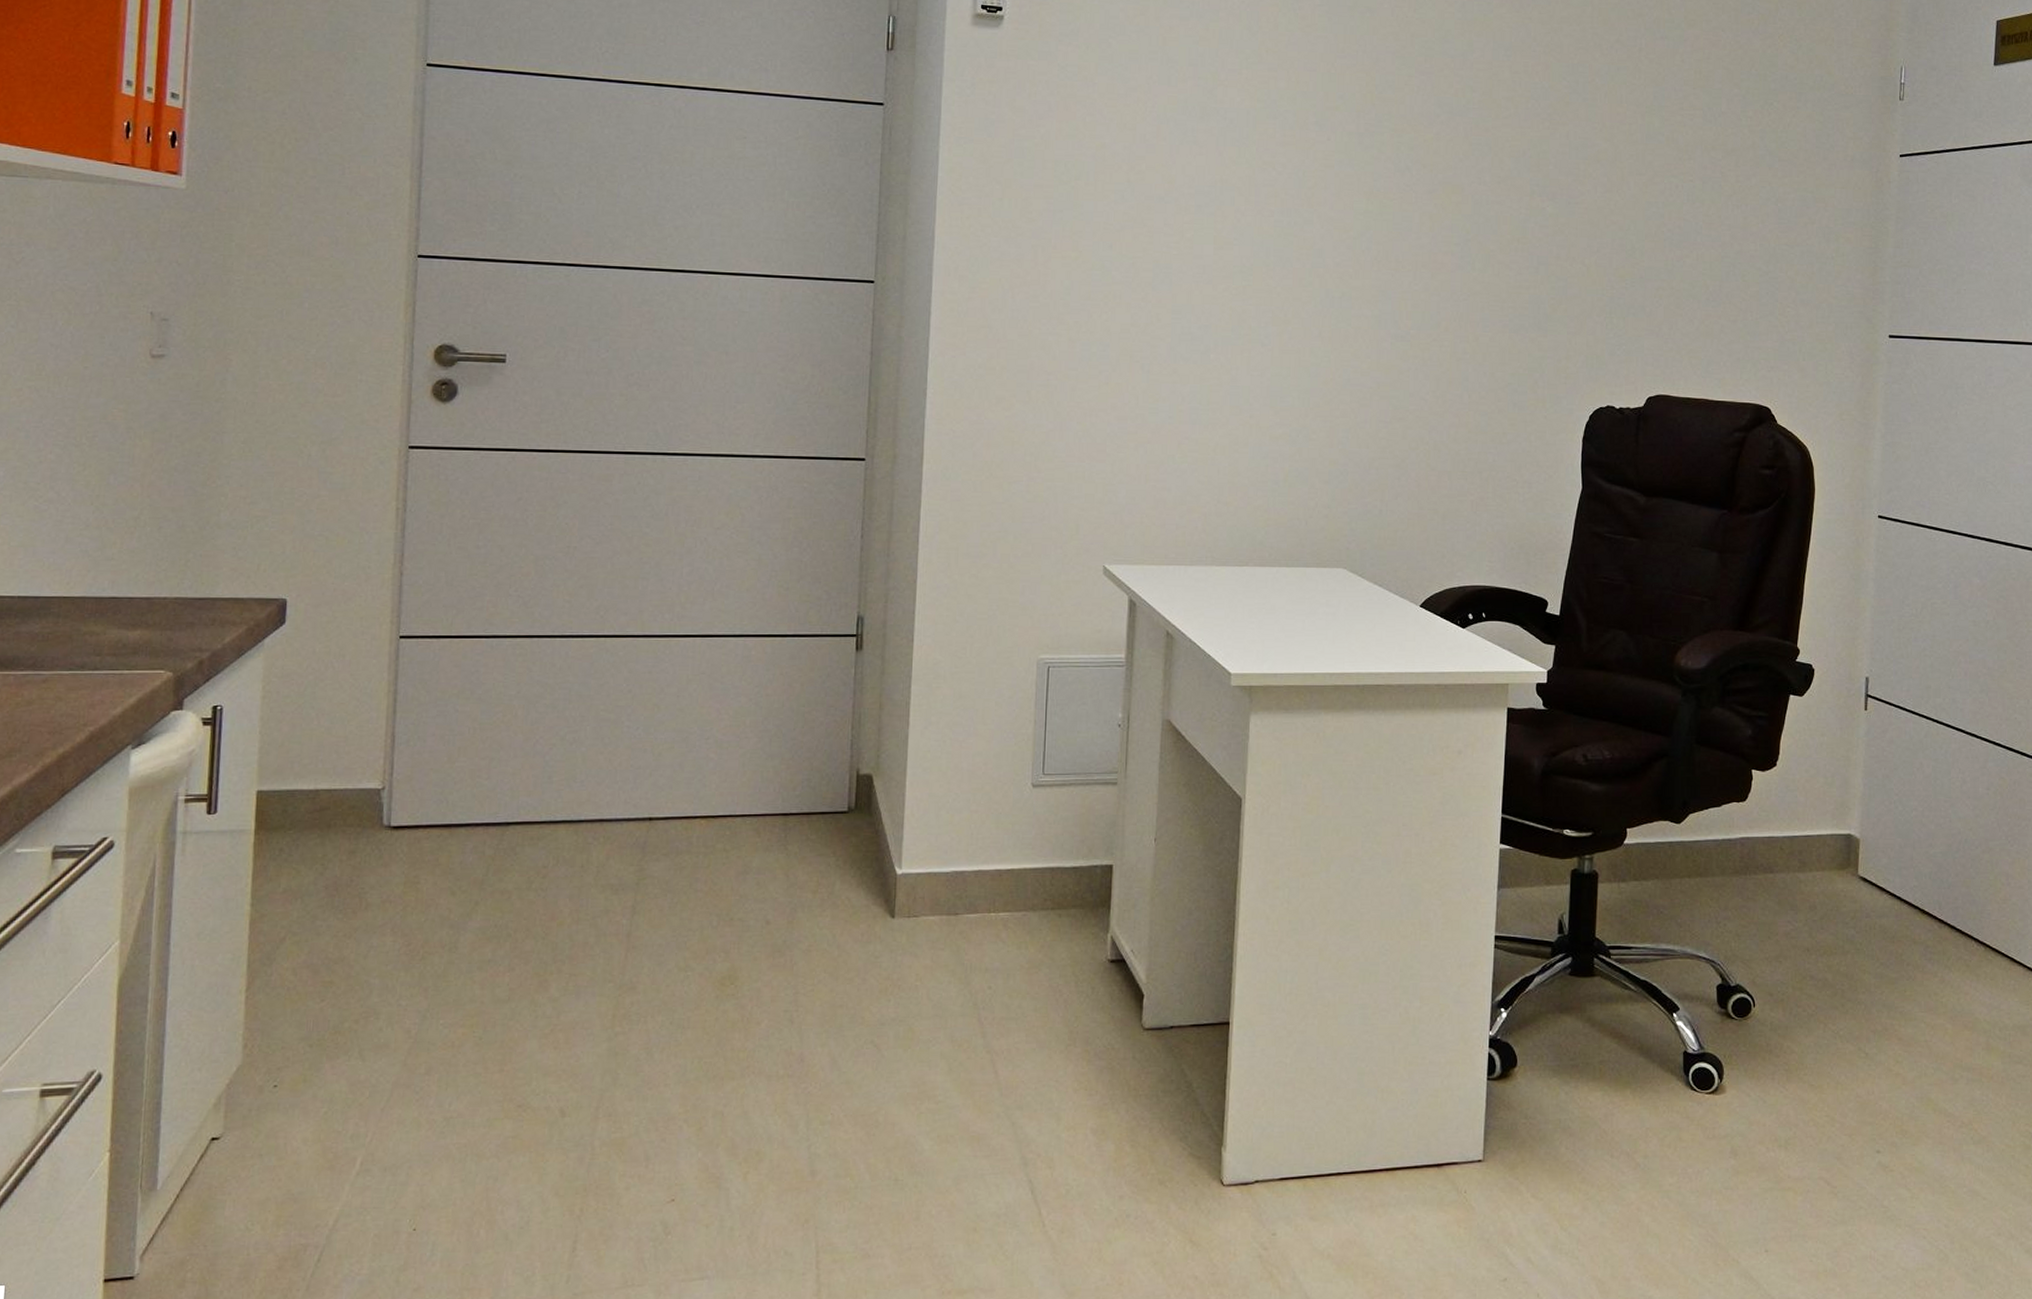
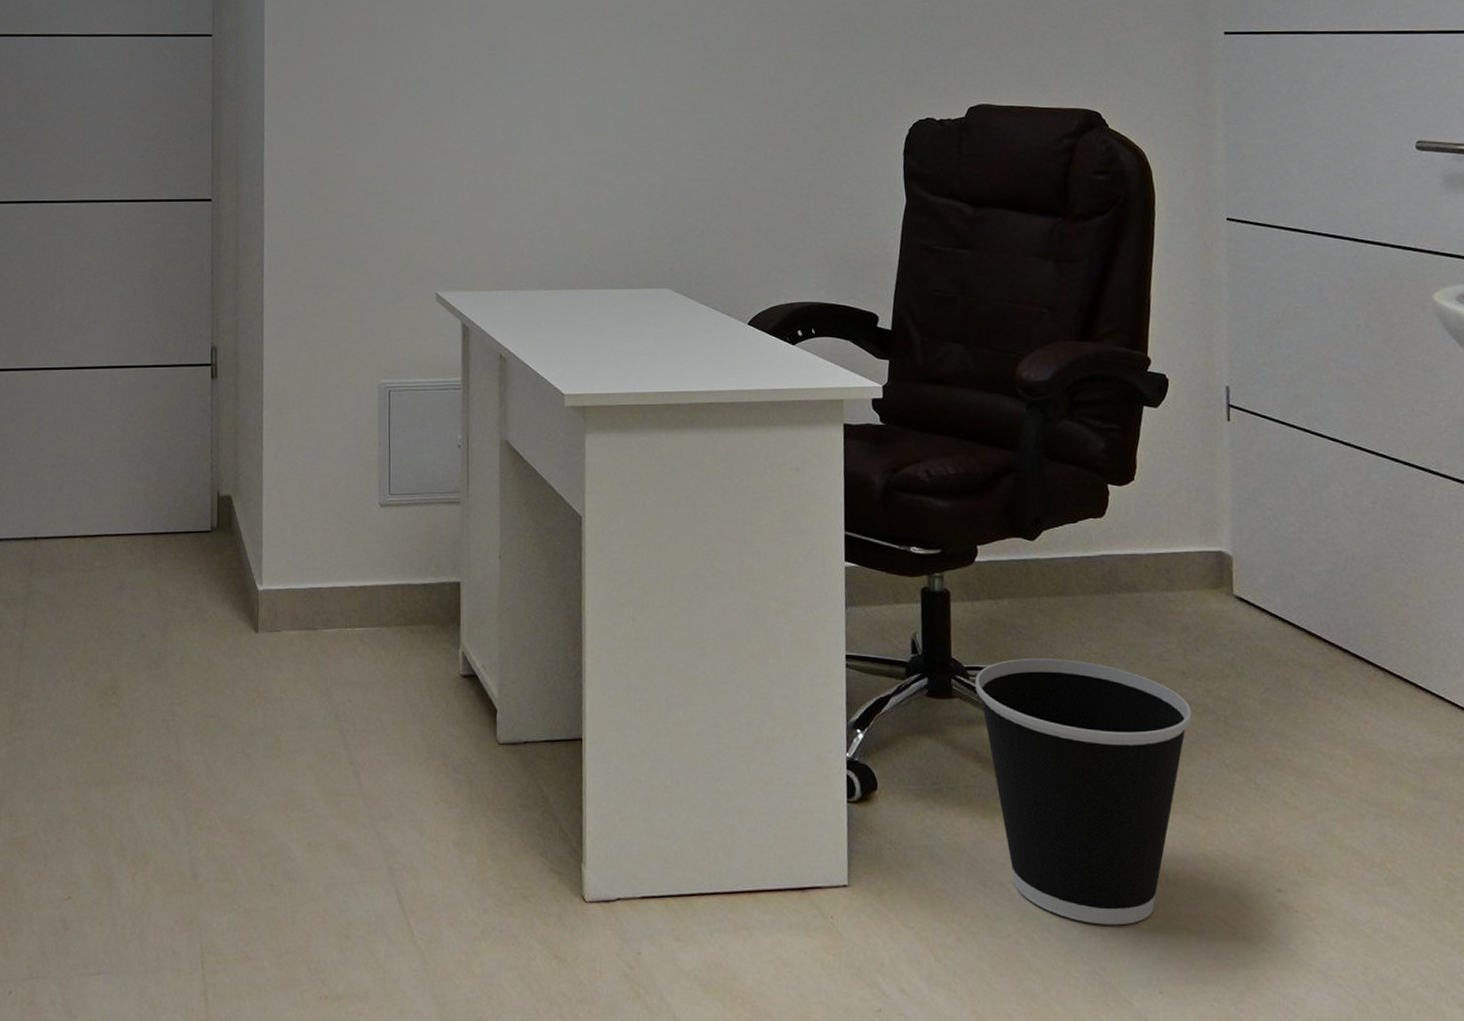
wastebasket: none [1616,936,1812,1190] -> present [974,658,1192,926]

